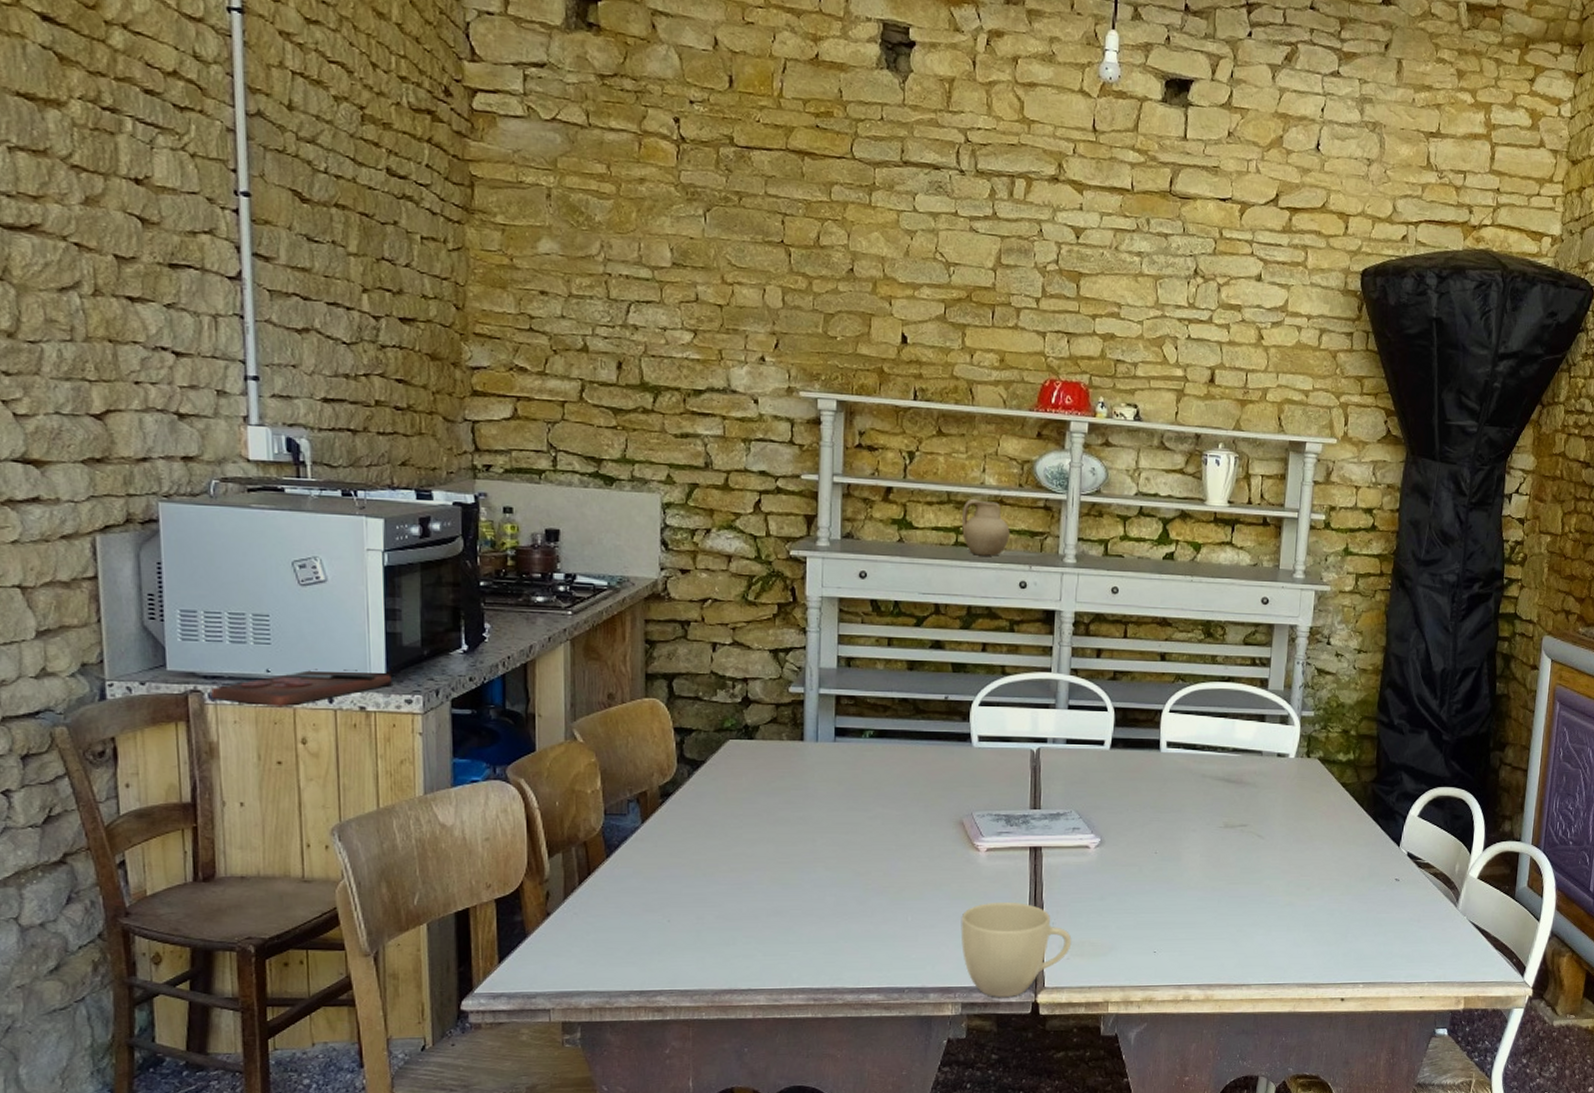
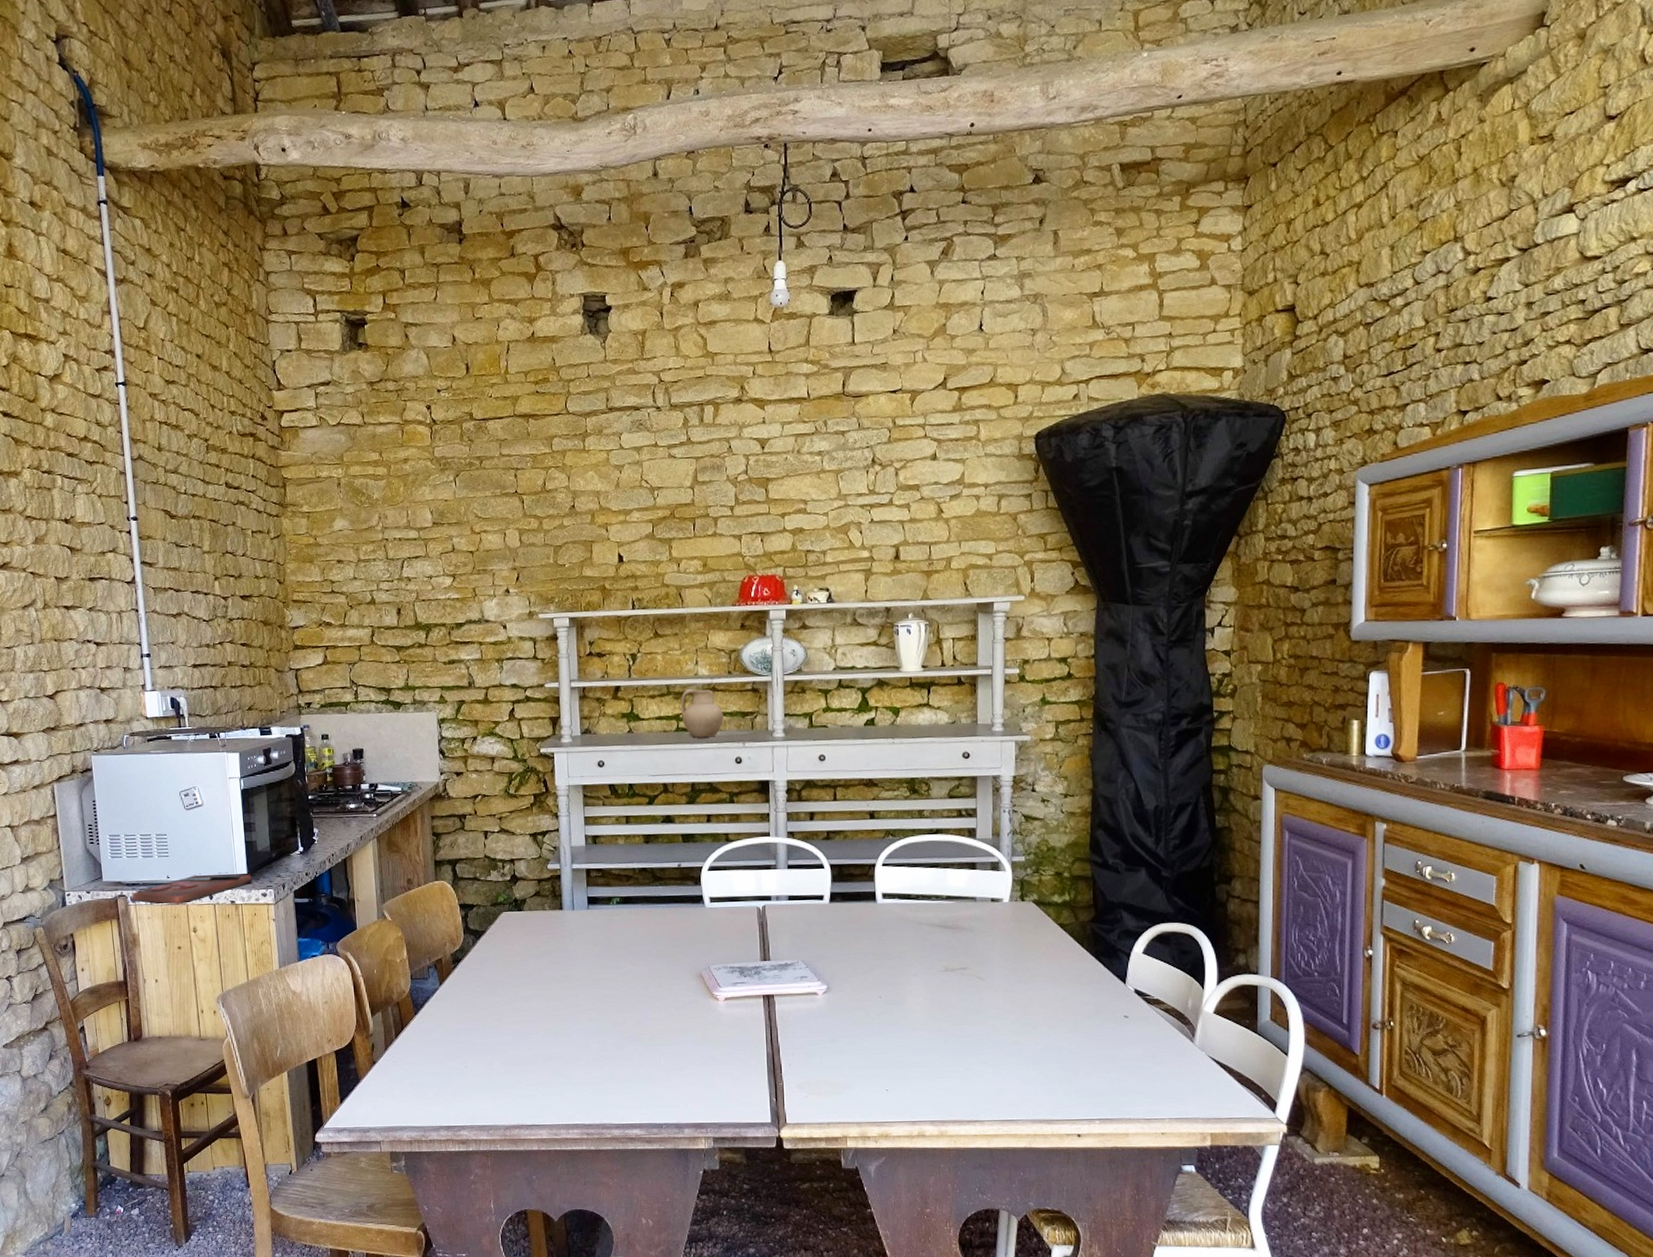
cup: present [960,901,1072,997] -> none [707,1045,808,1132]

